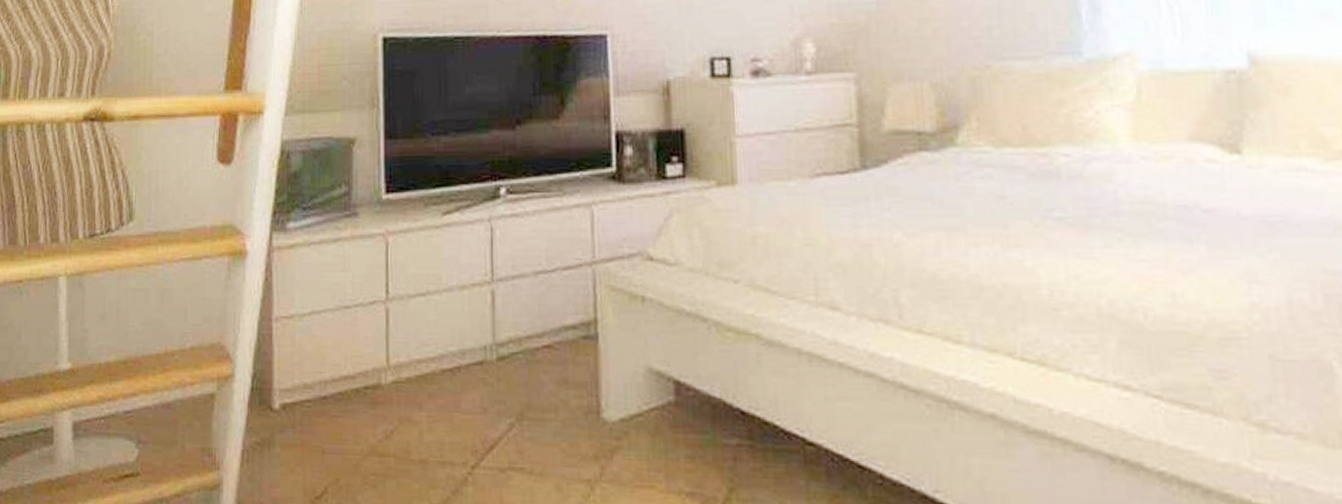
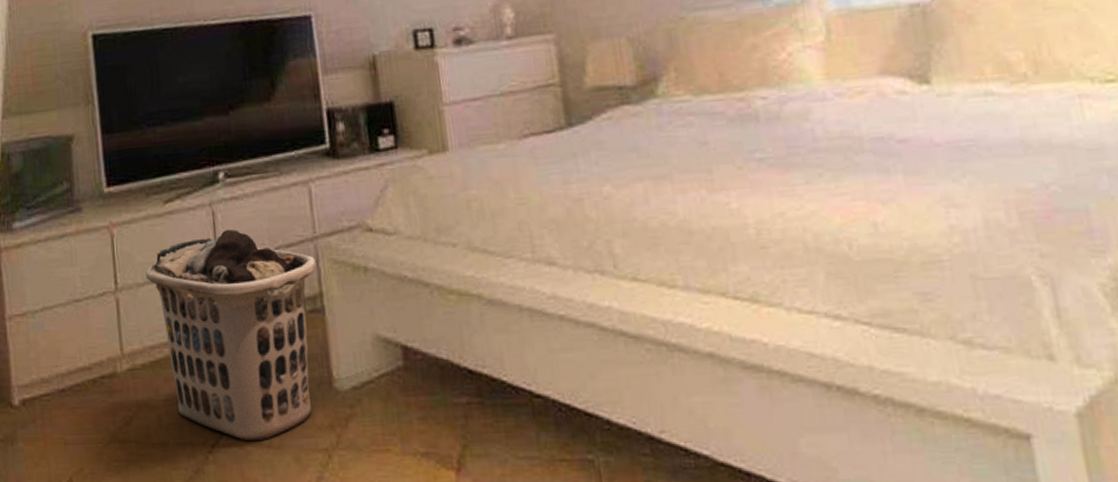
clothes hamper: none [418,246,594,466] -> present [145,229,317,442]

